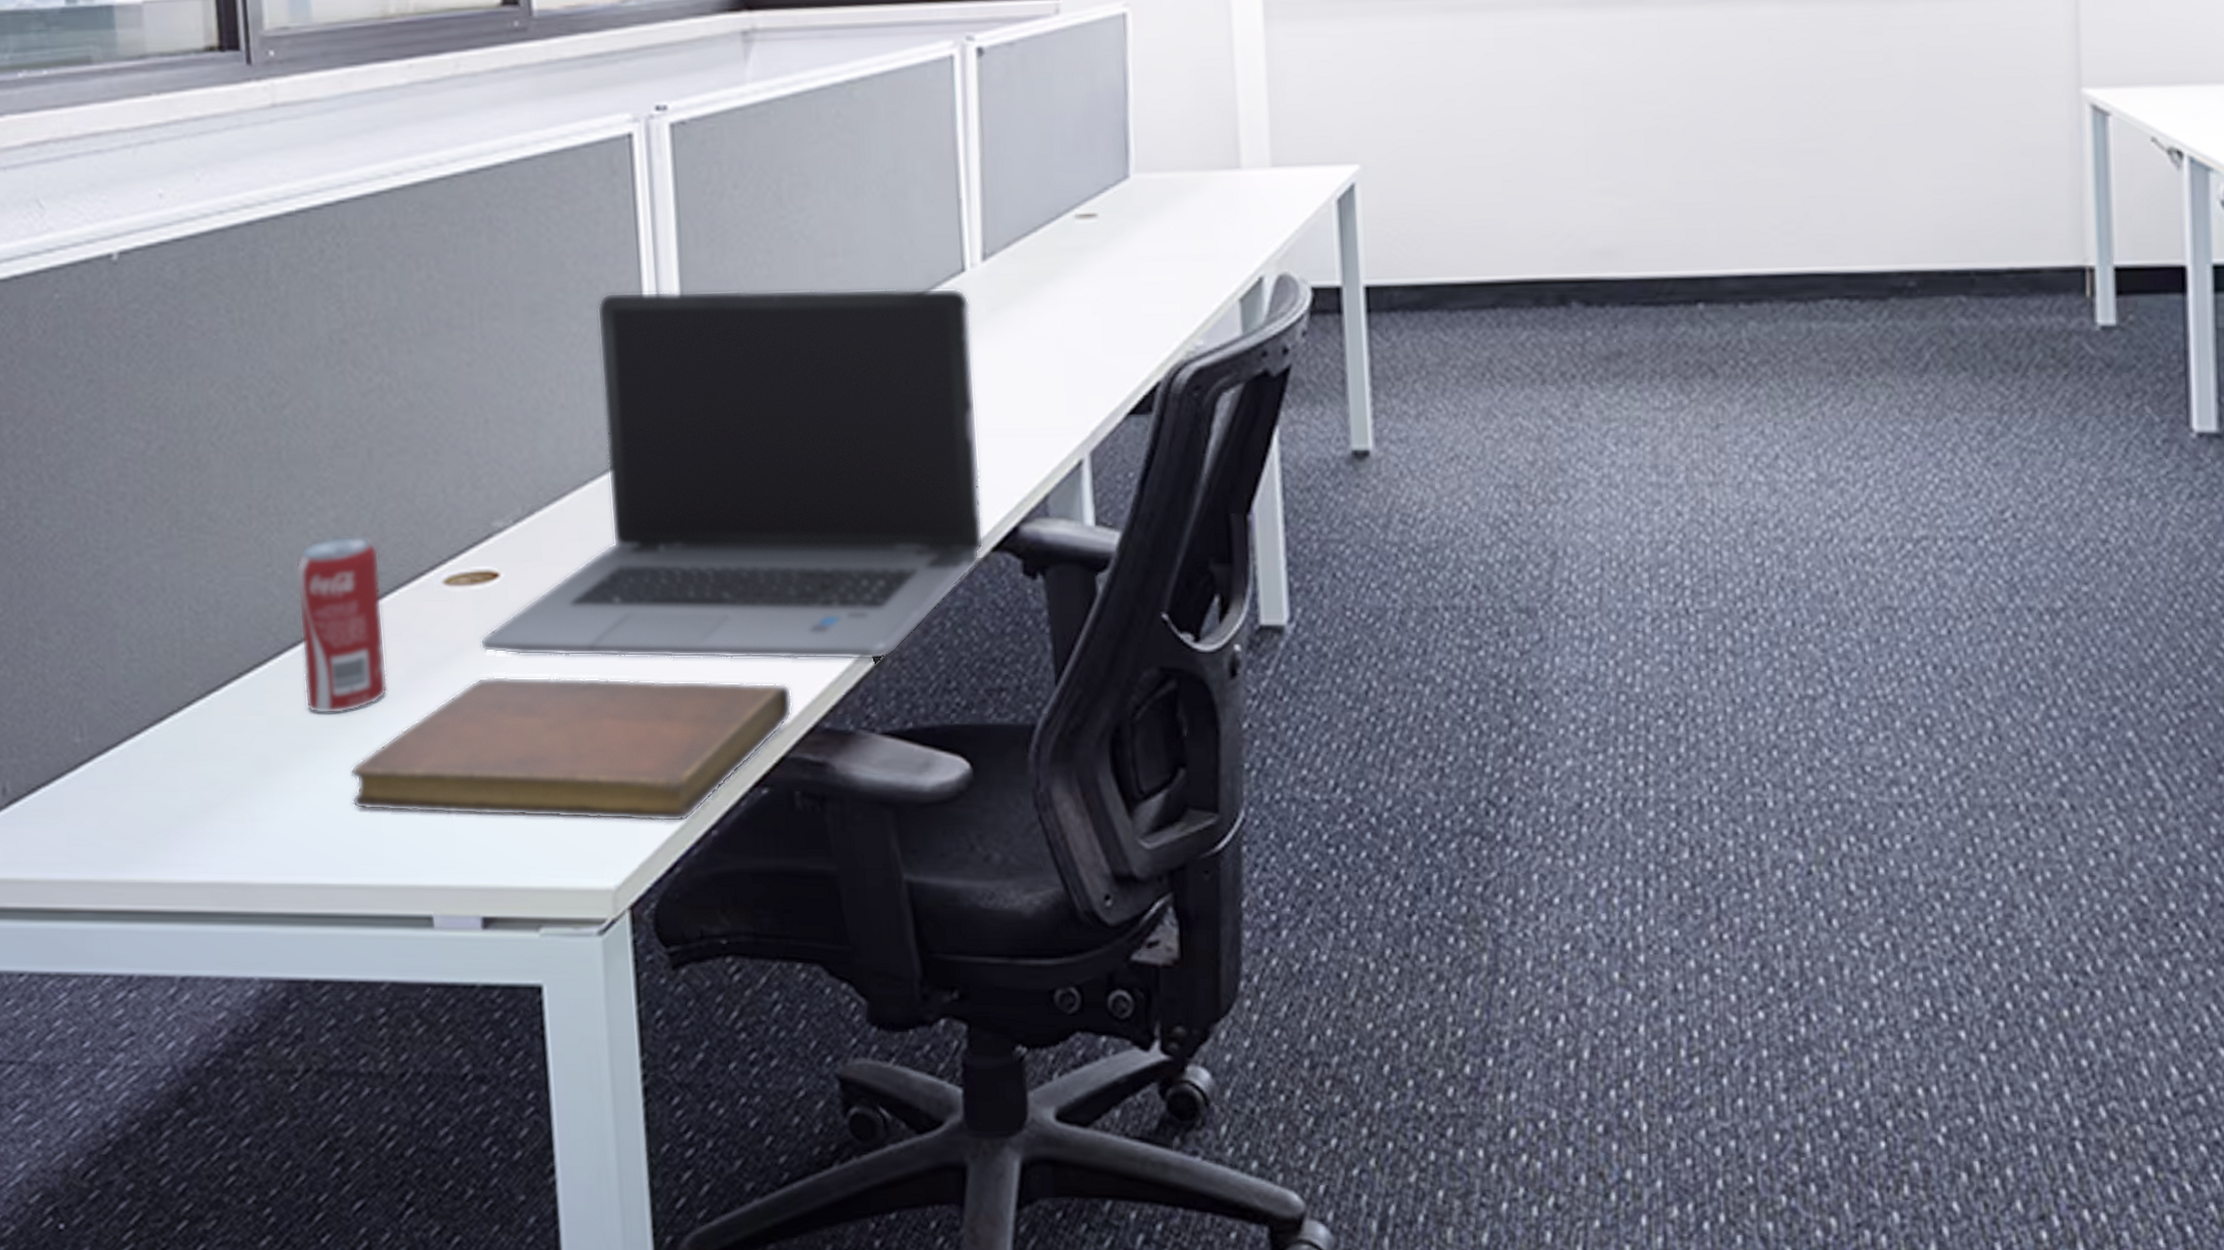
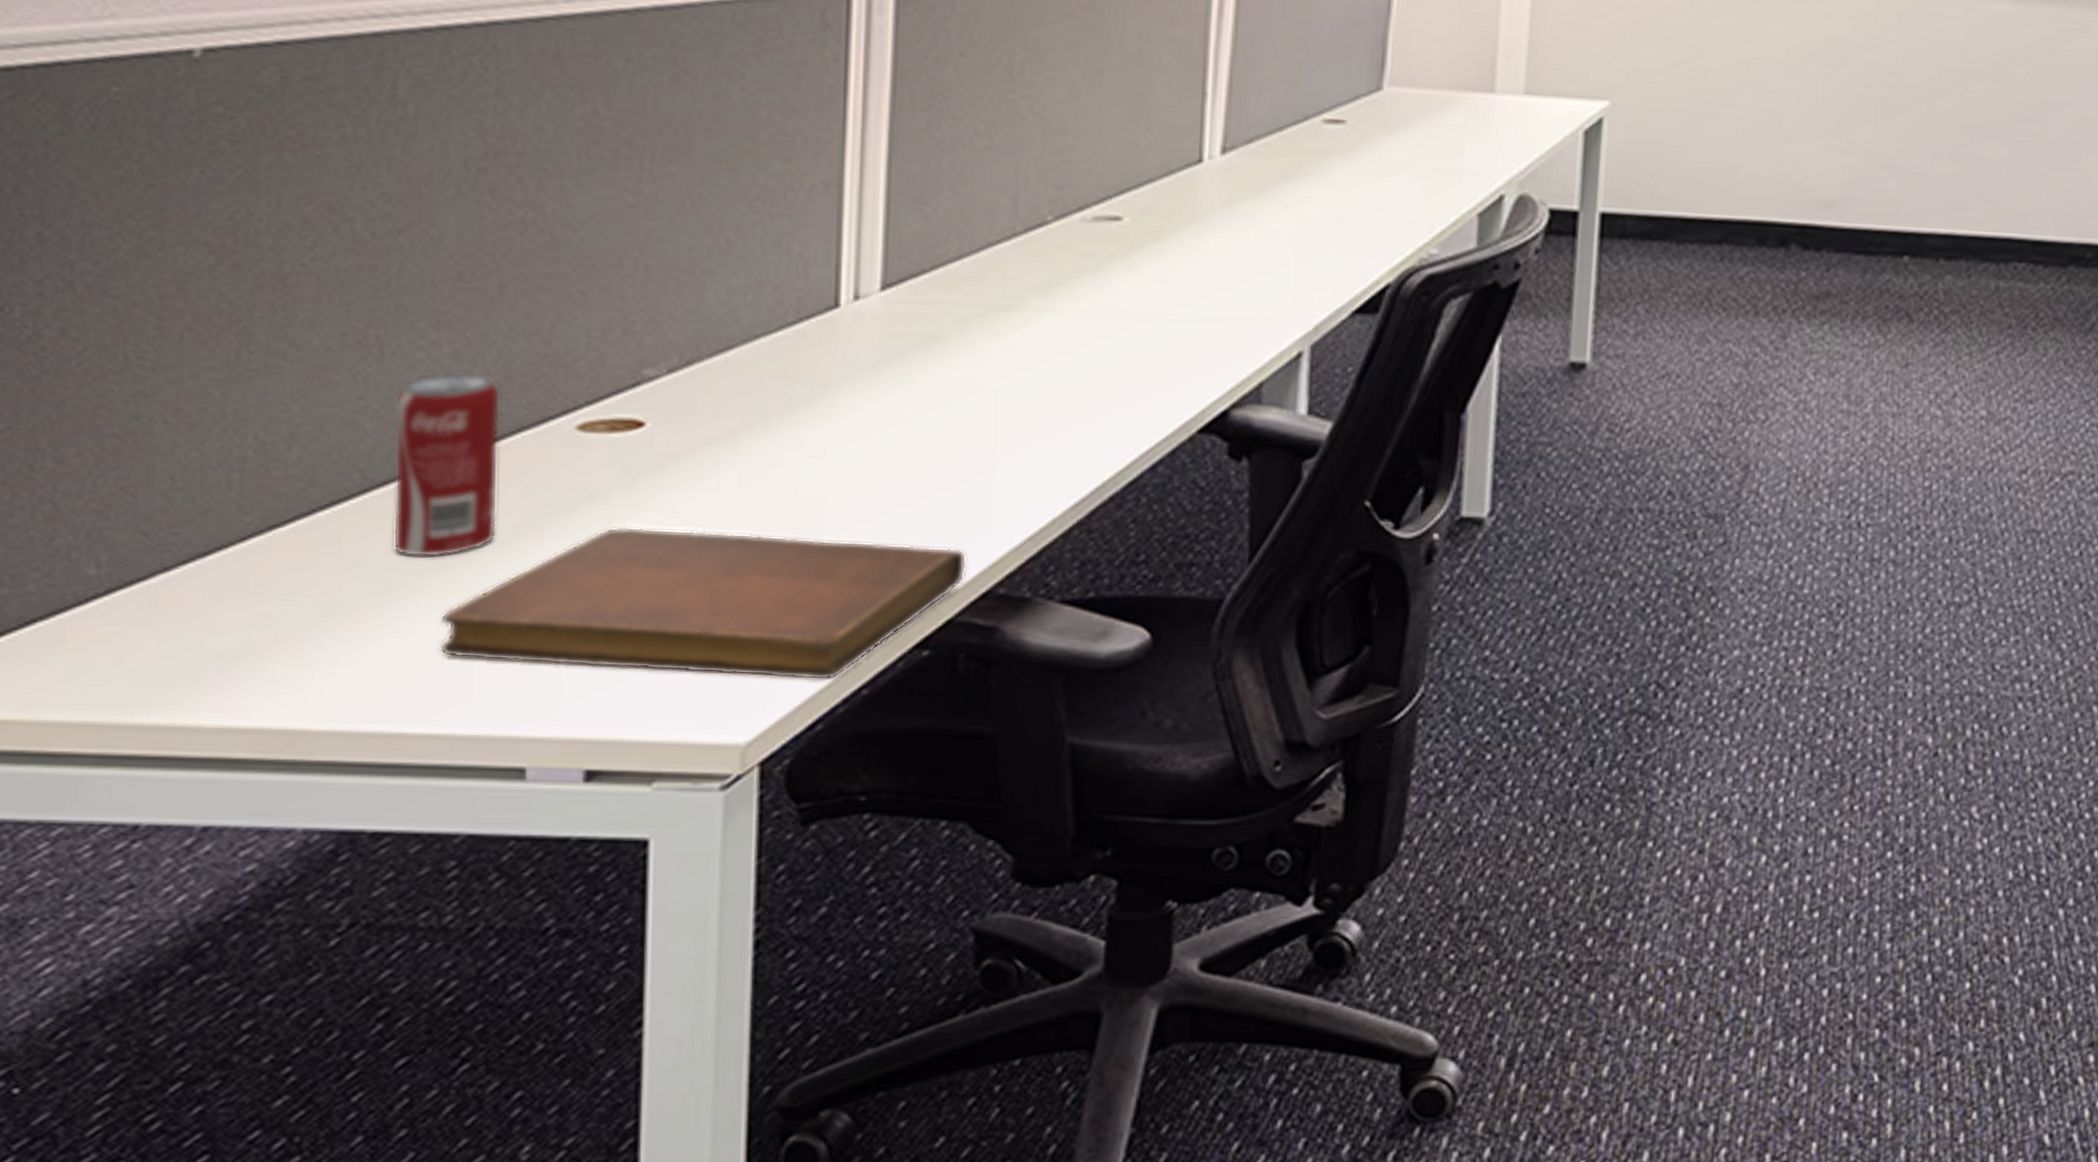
laptop computer: present [480,288,984,661] -> none [614,147,1204,531]

